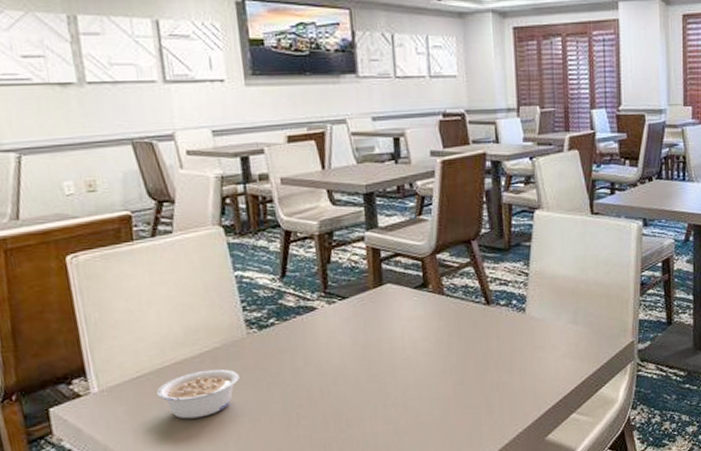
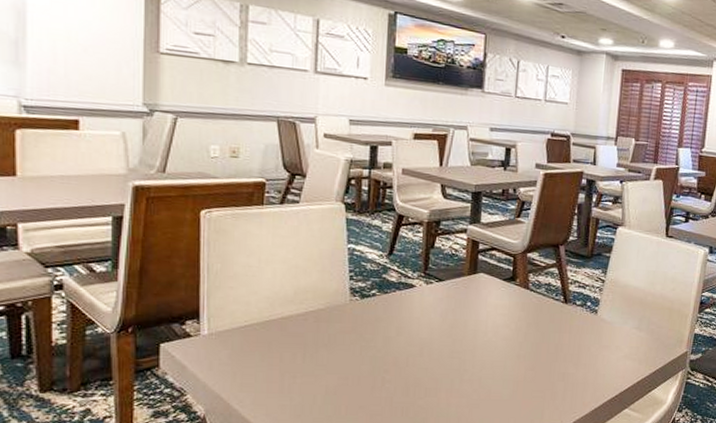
legume: present [157,369,240,419] -> none [260,327,337,370]

